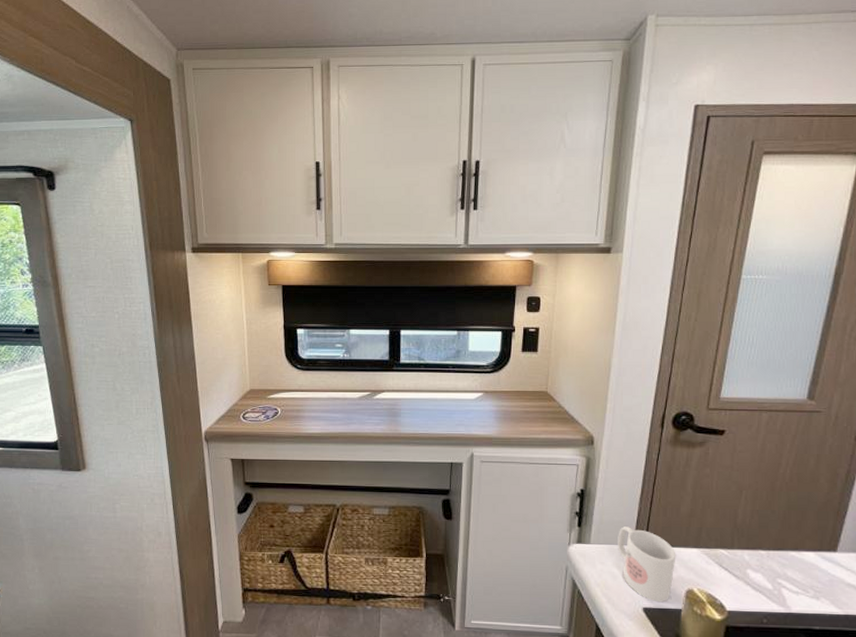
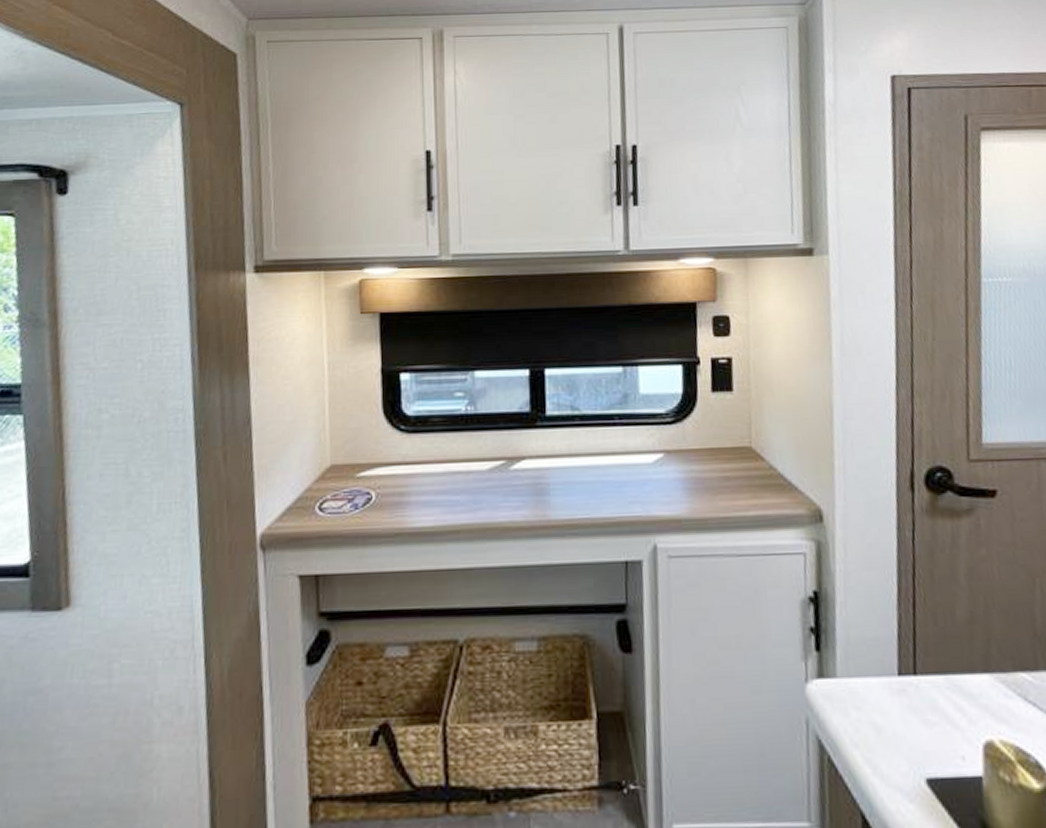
mug: present [618,526,676,603] -> none [874,645,963,768]

